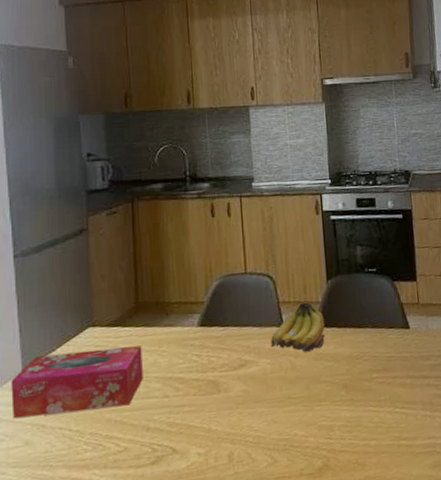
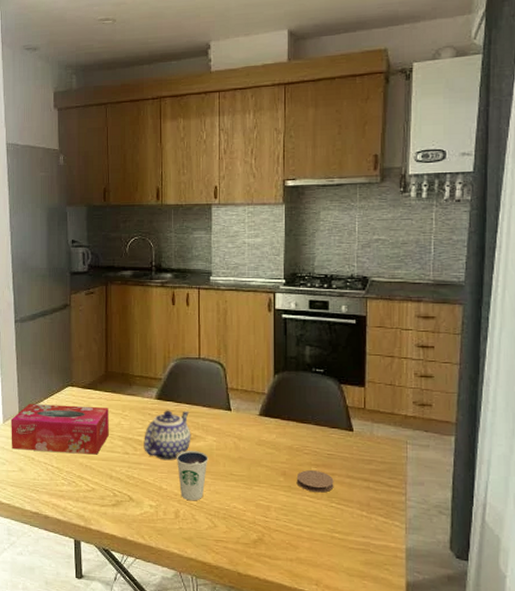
teapot: none [186,334,242,397] -> present [144,410,191,461]
dixie cup: none [225,377,263,438] -> present [176,450,208,501]
fruit: present [271,302,326,353] -> none [218,392,269,438]
coaster: none [358,376,396,401] -> present [296,470,334,493]

